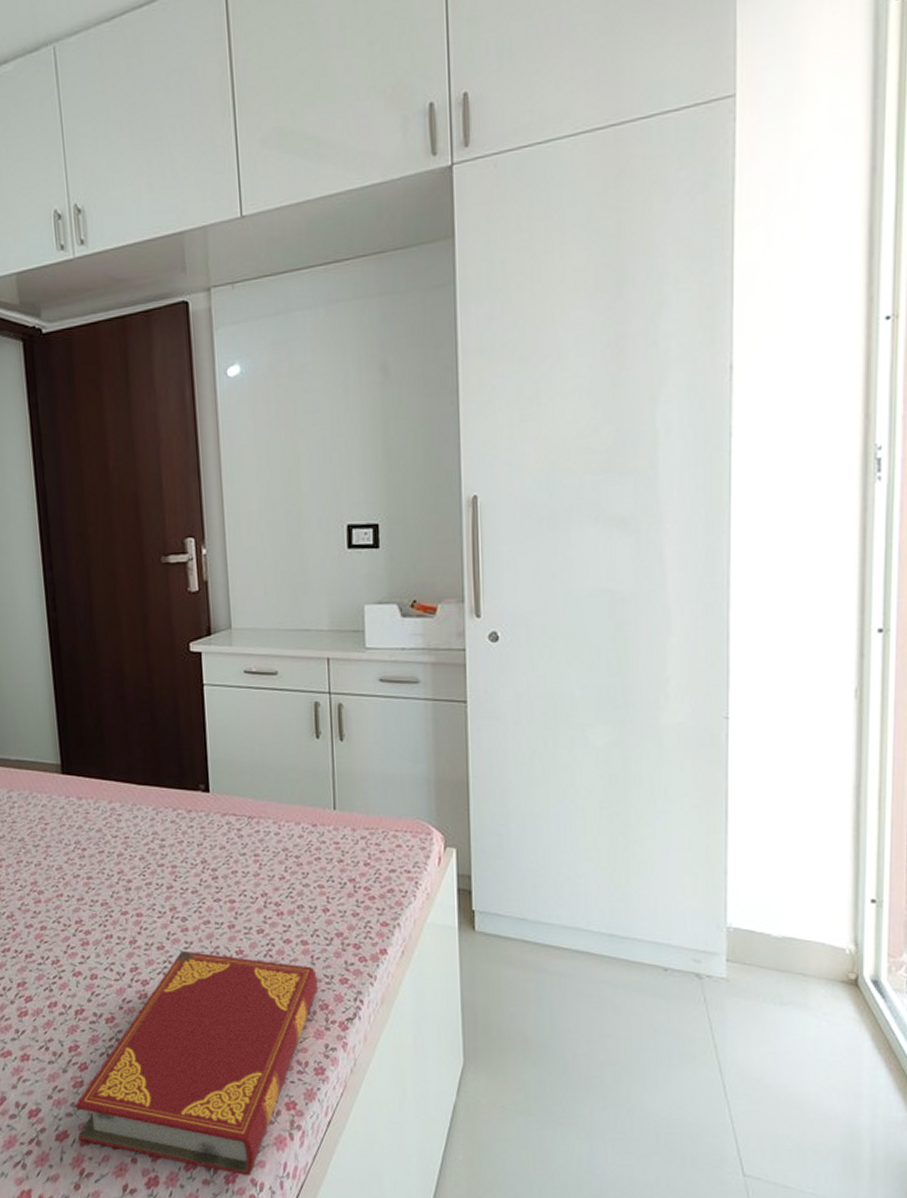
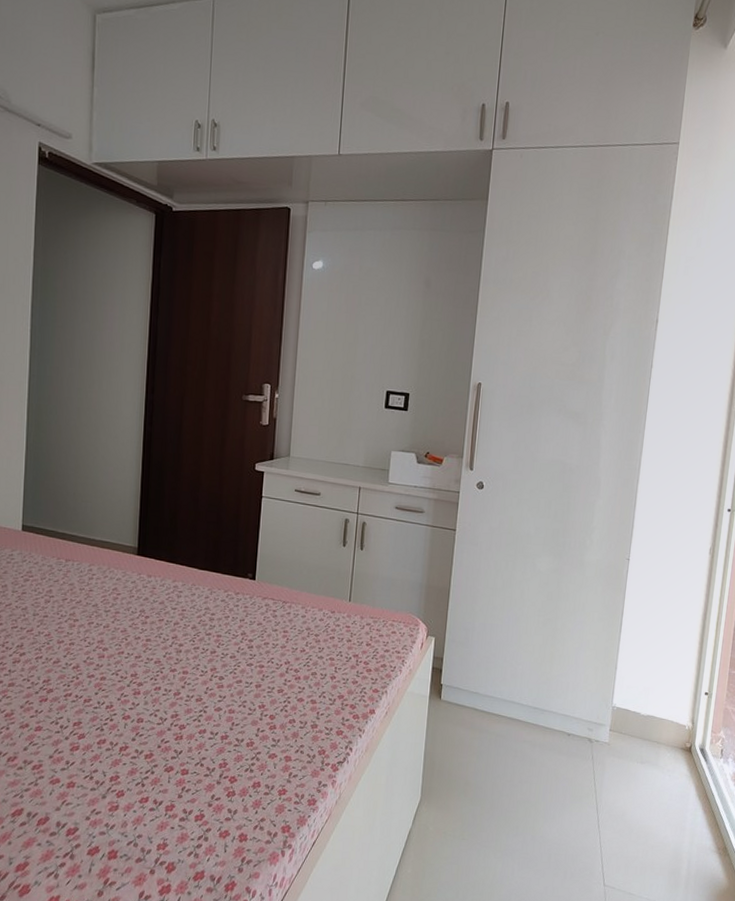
hardback book: present [75,950,318,1176] -> none [107,702,320,885]

